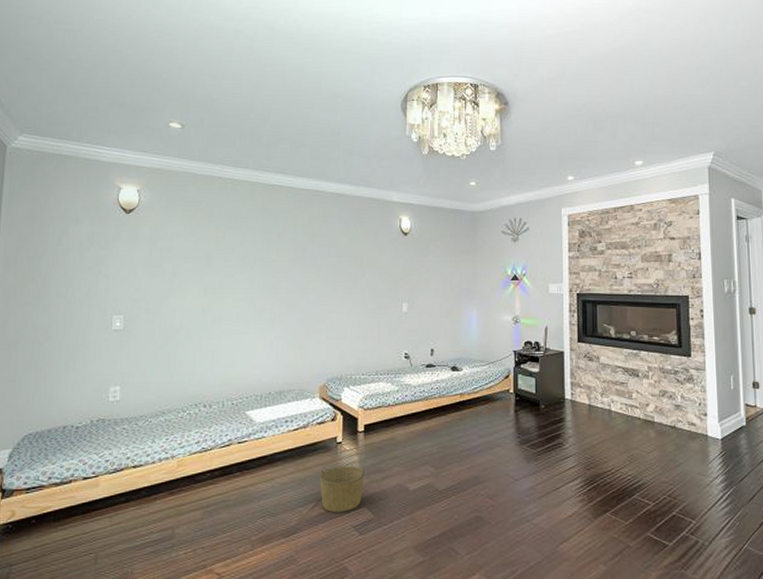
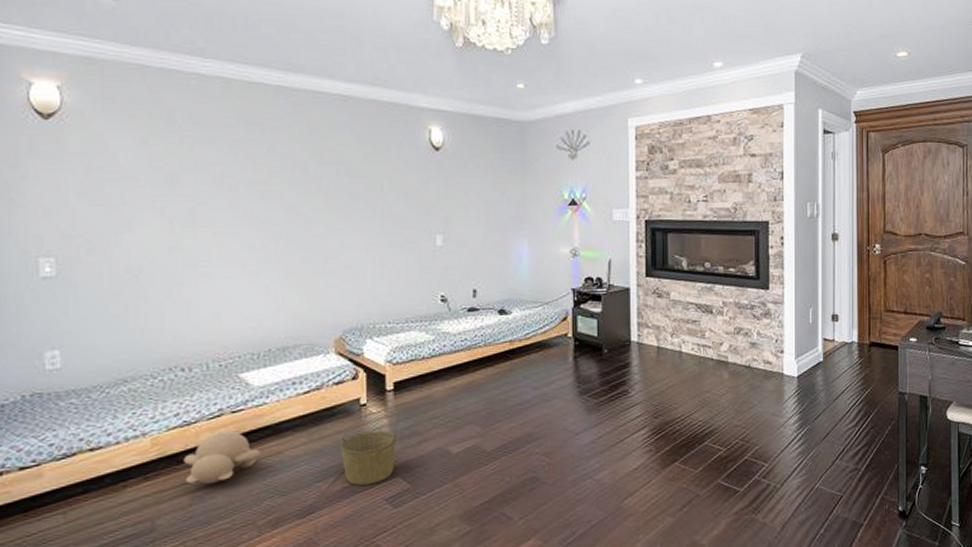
teddy bear: none [199,458,257,502] -> present [183,431,260,485]

